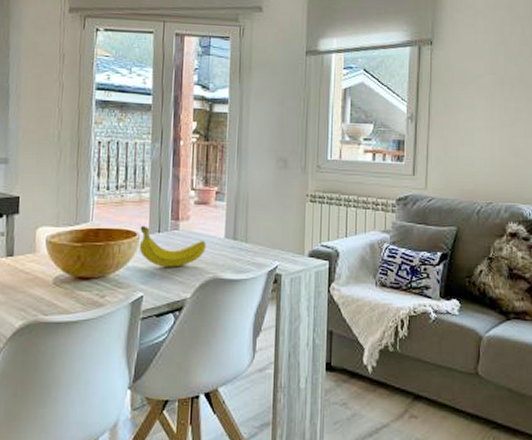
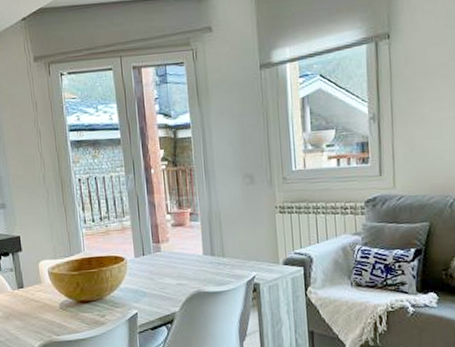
fruit: present [139,225,206,267] -> none [126,251,187,286]

